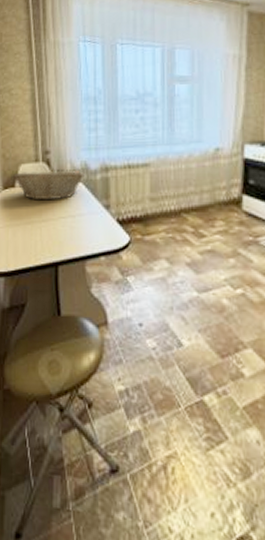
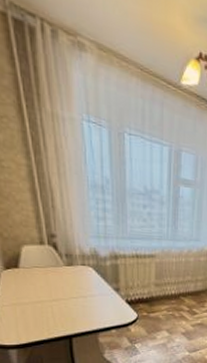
fruit basket: present [12,169,85,201] -> none [14,252,94,282]

